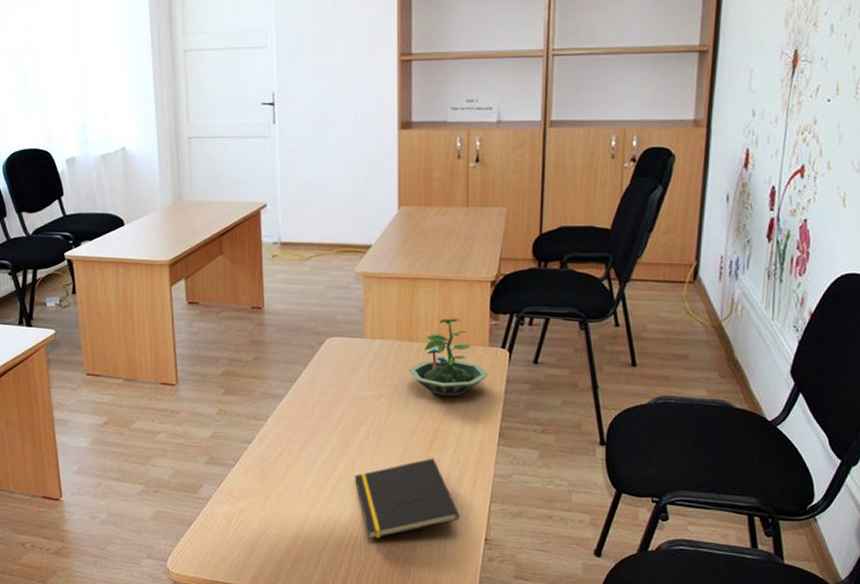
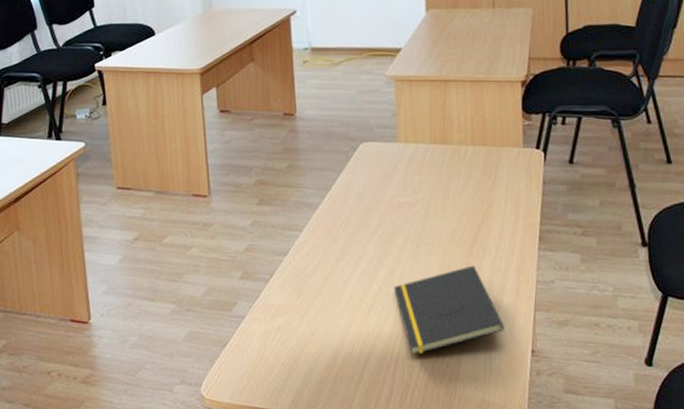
terrarium: present [409,318,488,397] -> none [444,119,525,201]

